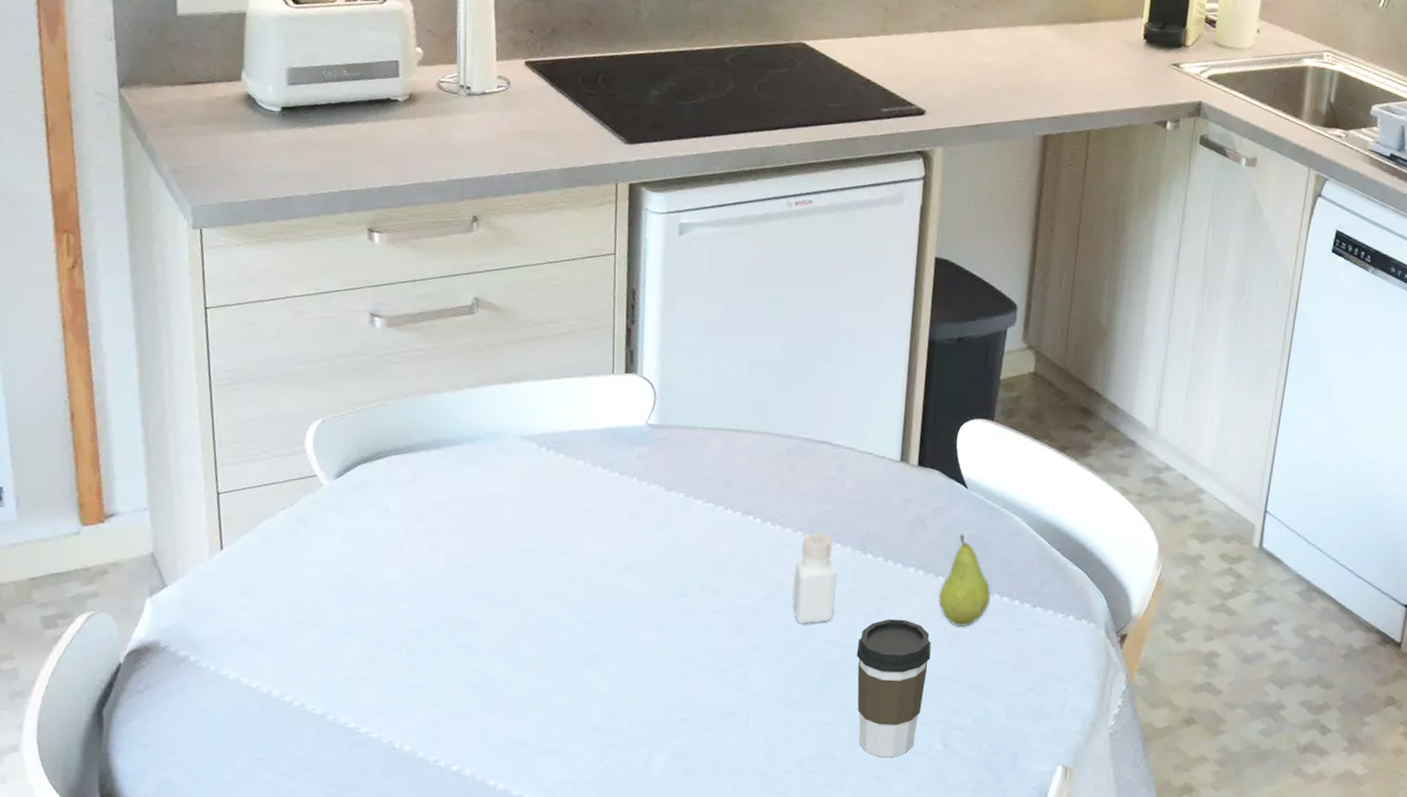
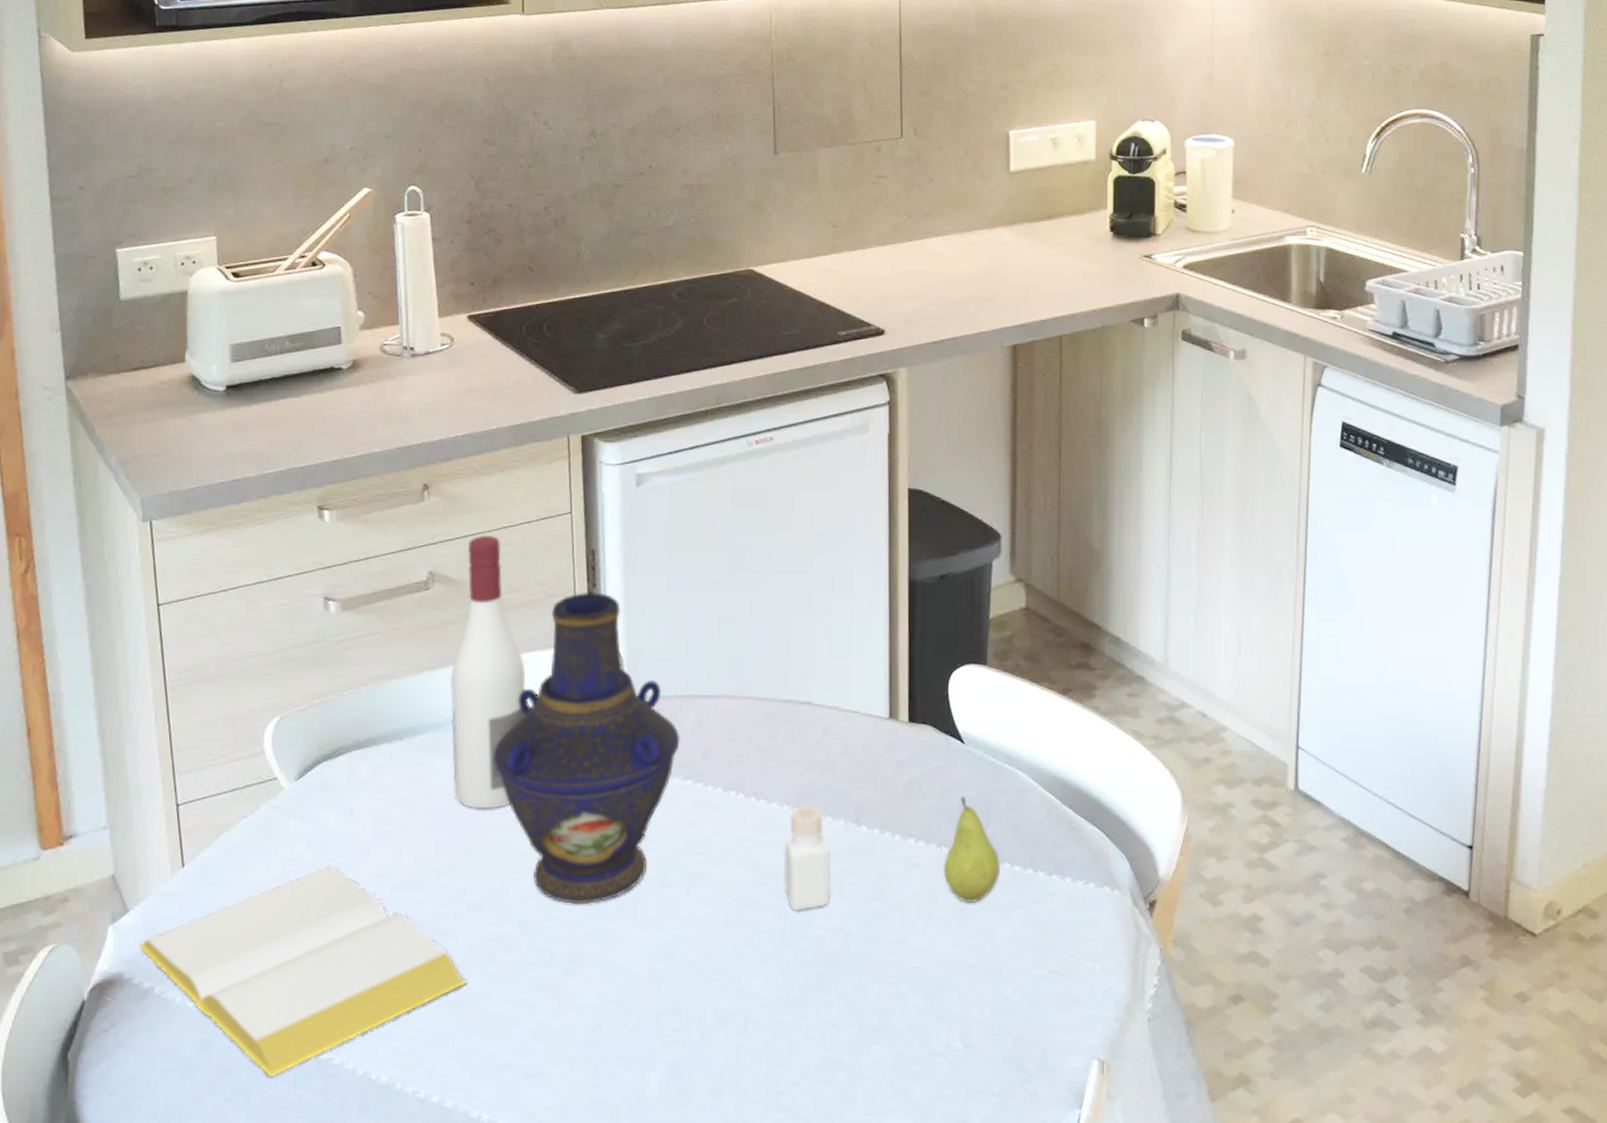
notepad: none [175,557,490,741] -> present [138,865,466,1078]
wine bottle: none [488,268,562,517] -> present [450,536,526,809]
vase: none [526,327,705,607] -> present [492,591,680,905]
coffee cup: present [856,619,931,757] -> none [858,899,940,1060]

